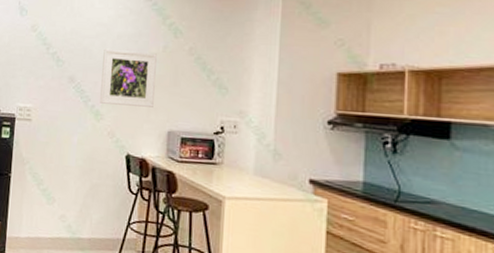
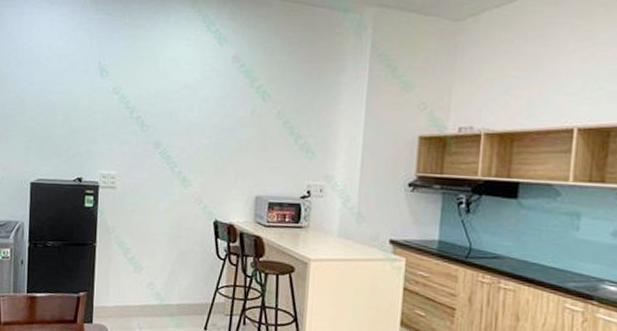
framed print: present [100,48,157,107] -> none [187,112,245,173]

